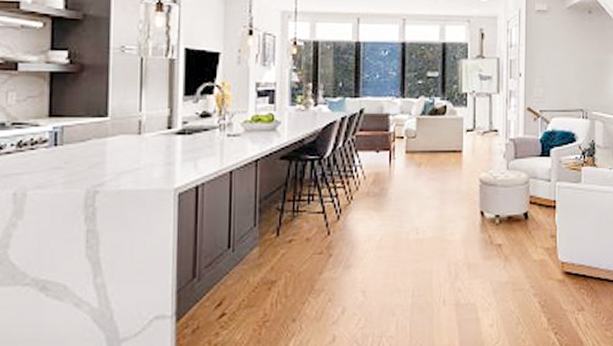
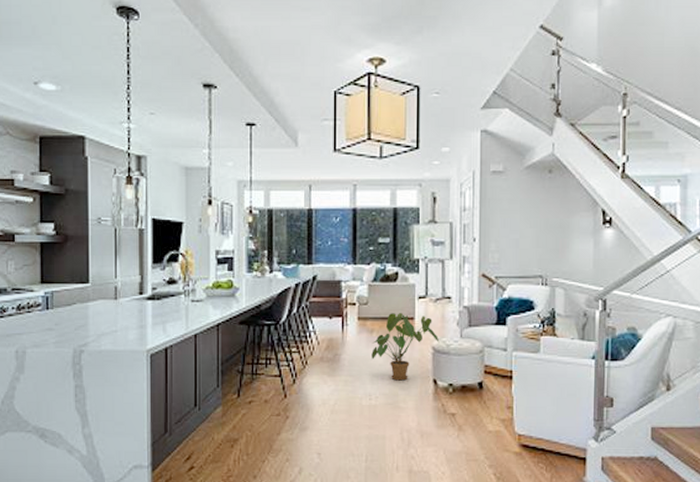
house plant: none [419,146,487,214] -> present [371,313,440,381]

